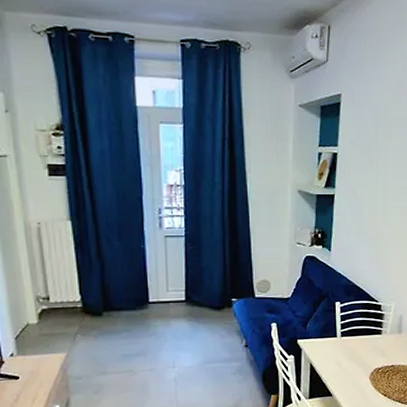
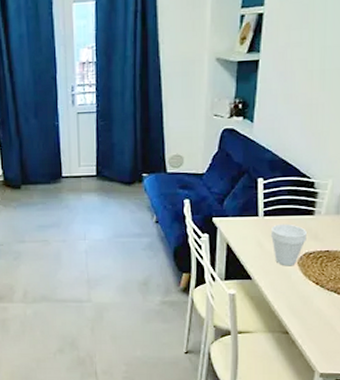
cup: none [347,343,376,382] -> present [270,224,307,266]

